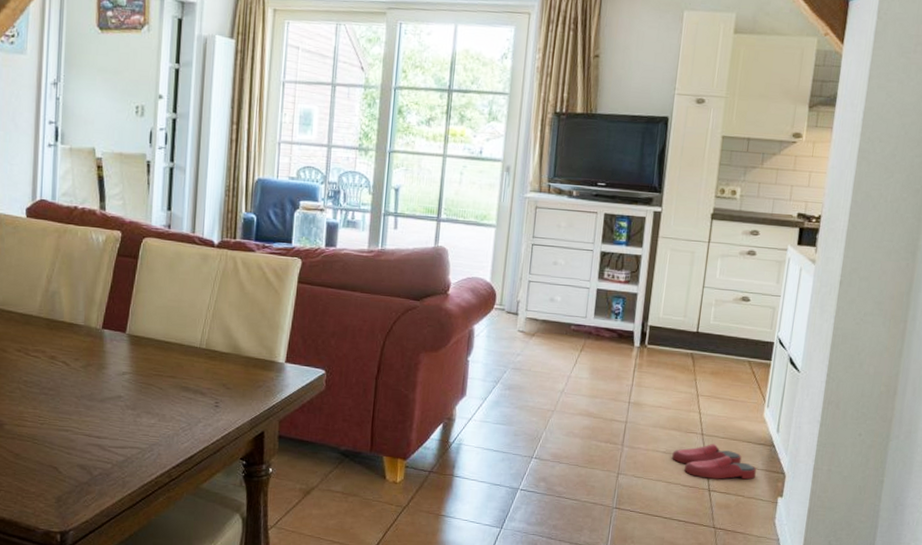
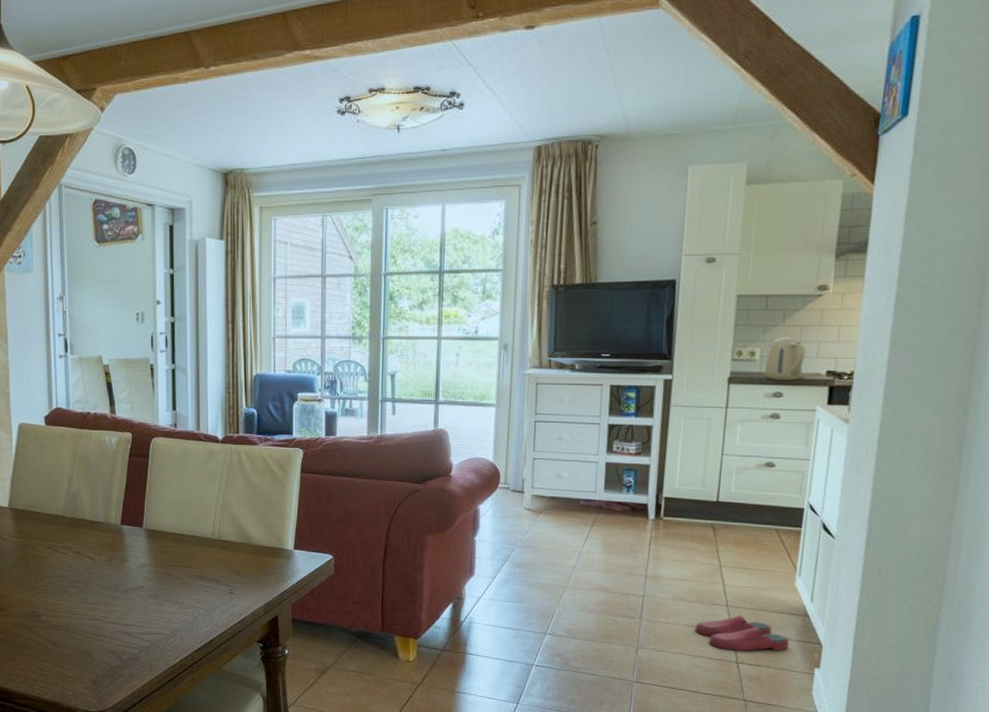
kettle: none [743,178,781,222] -> present [763,336,806,382]

